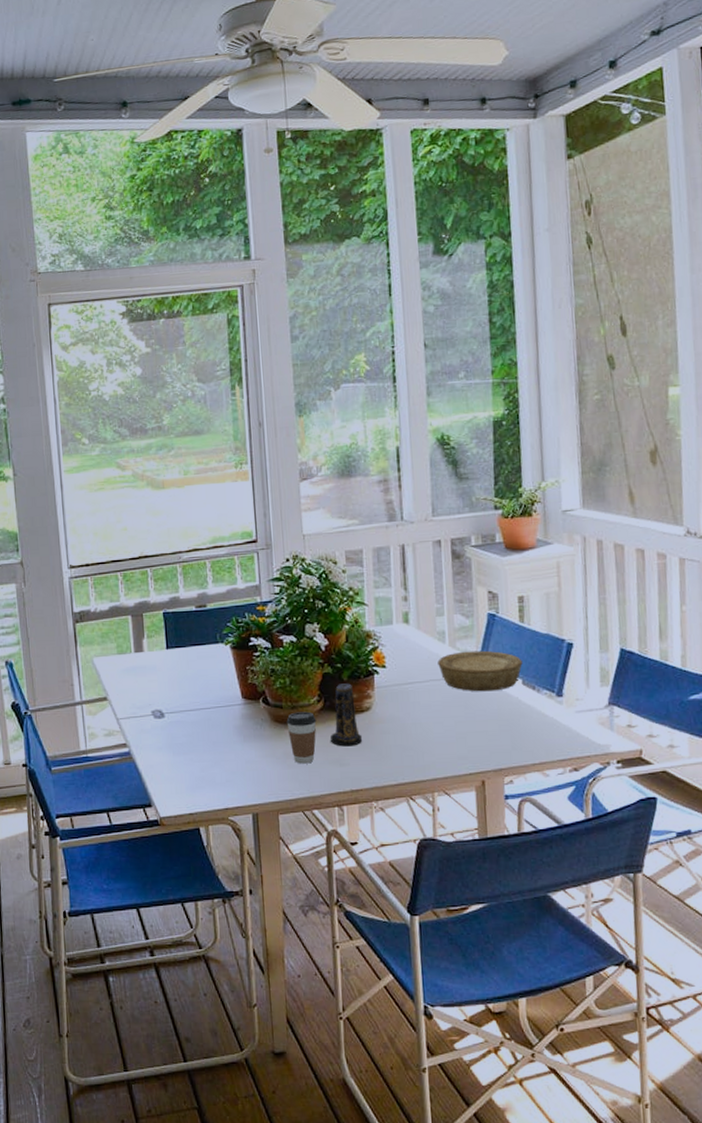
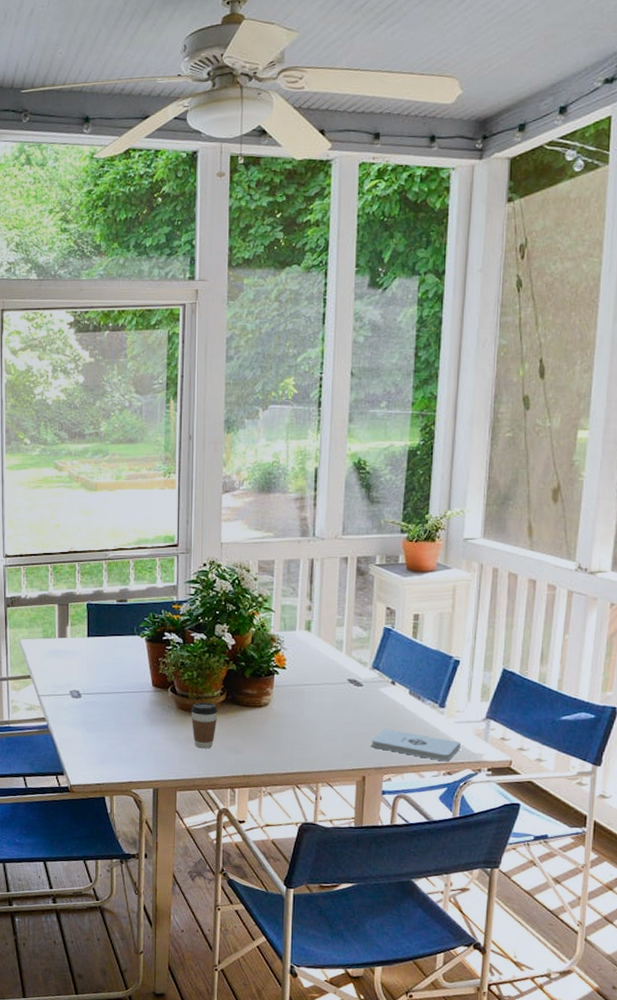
candle: present [331,683,363,747] -> none [230,680,258,737]
bowl: present [437,650,523,692] -> none [333,660,411,698]
notepad: none [487,724,585,757] -> present [371,728,461,762]

